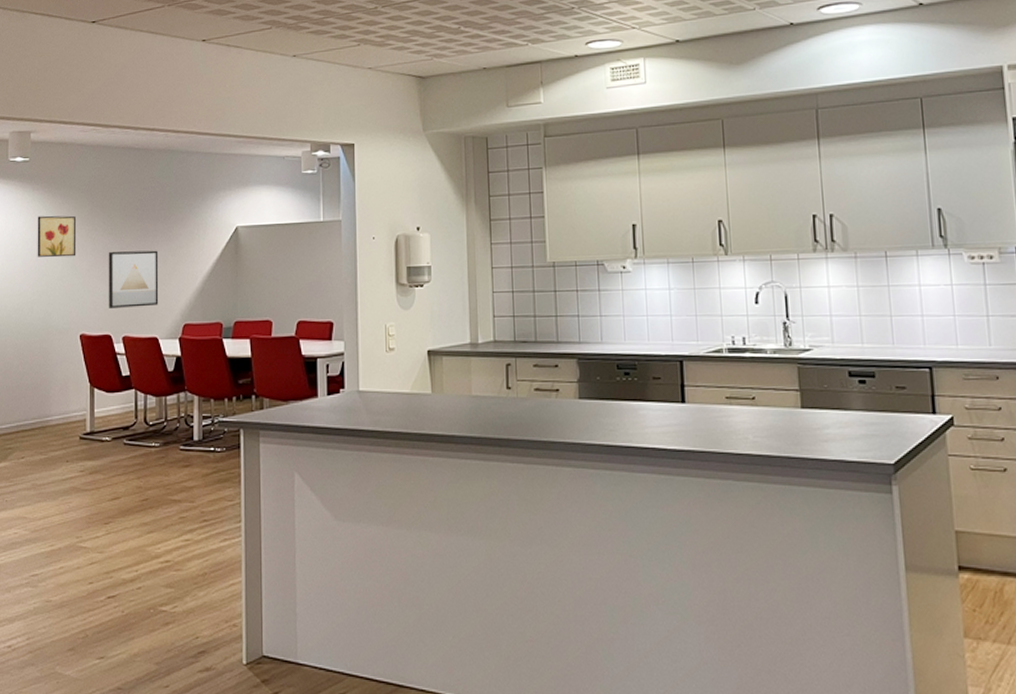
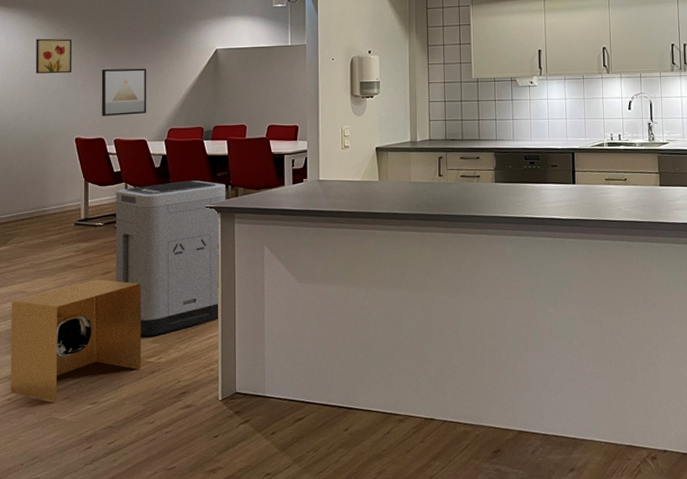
cardboard box: none [10,506,155,652] -> present [10,279,142,401]
trash can: none [124,388,249,579] -> present [115,180,226,337]

